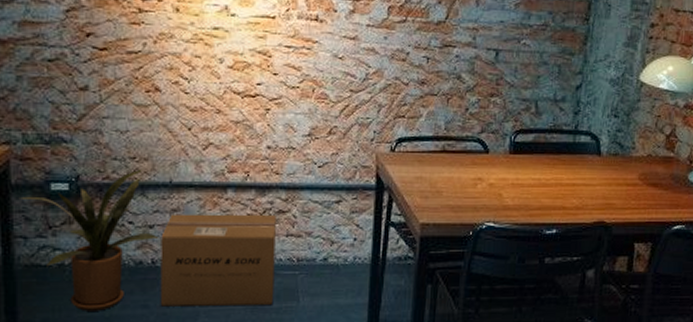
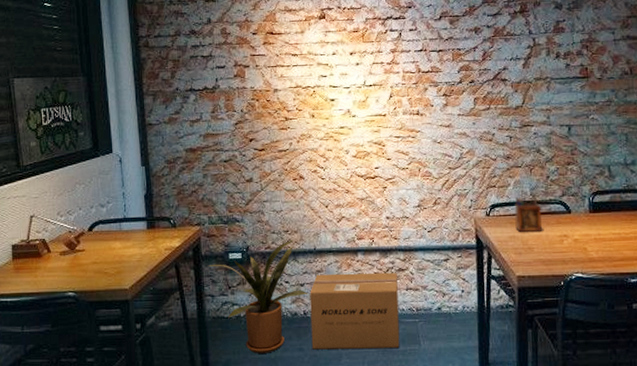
desk organizer: none [424,129,457,174] -> present [514,194,543,233]

